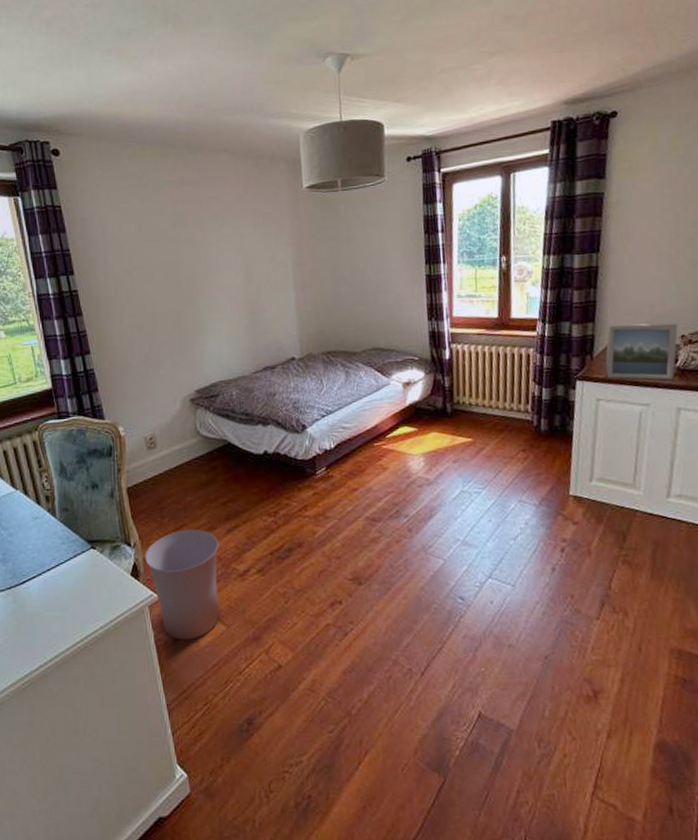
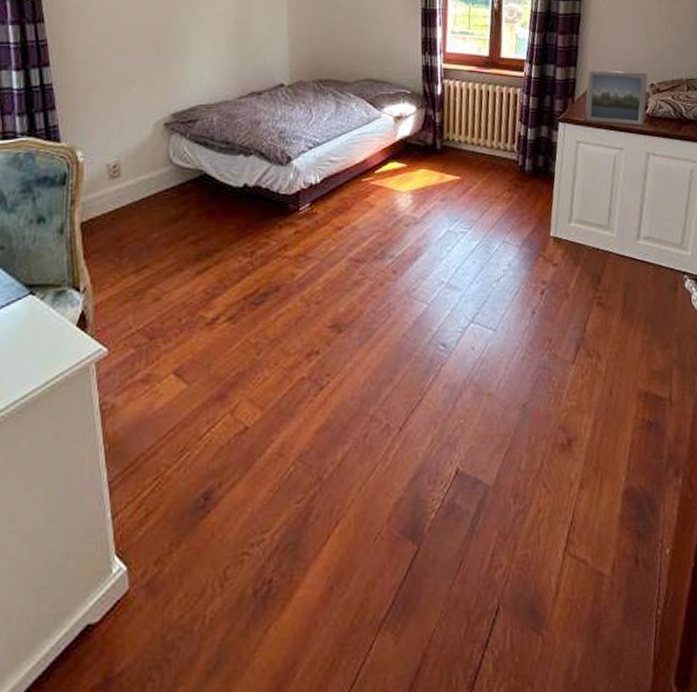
waste bin: present [145,530,220,640] -> none [96,272,185,403]

